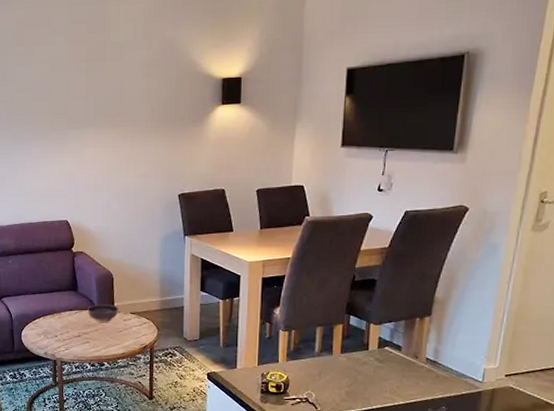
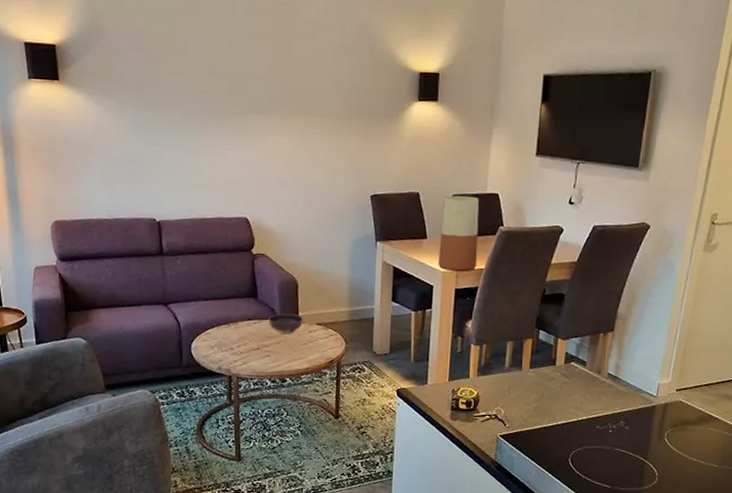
vase: none [245,189,284,261] -> present [438,195,479,271]

